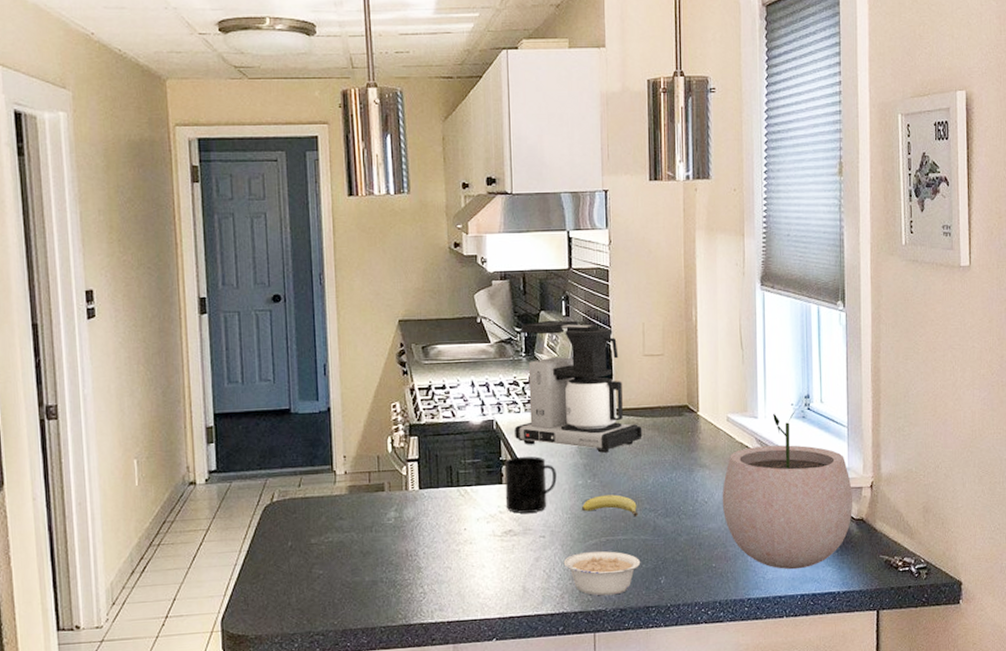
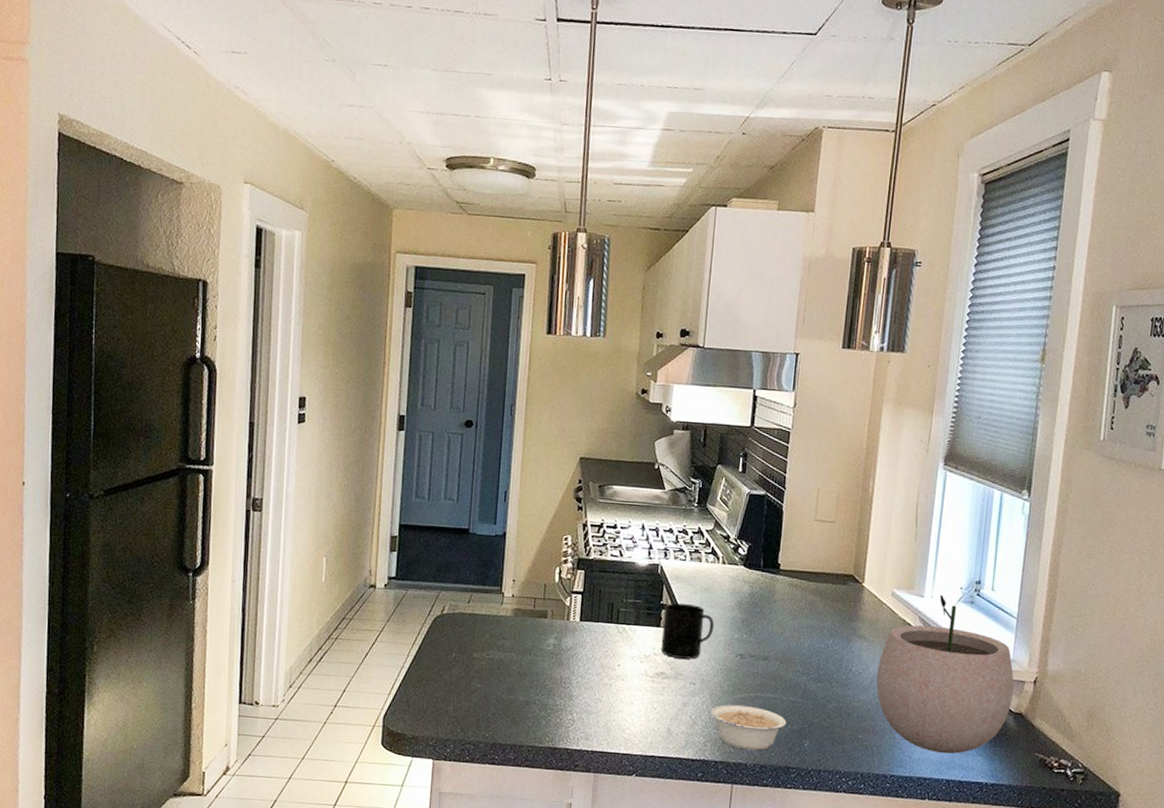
coffee maker: present [515,320,643,453] -> none [678,474,805,611]
fruit: present [581,494,638,518] -> none [734,651,790,678]

